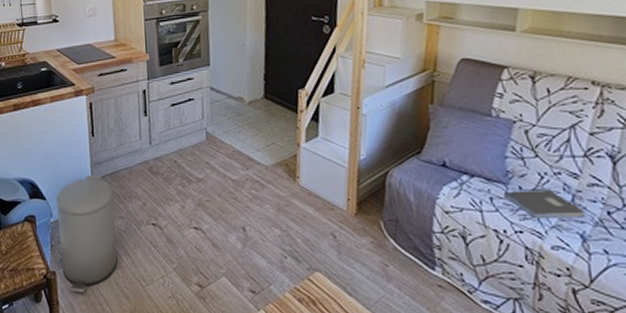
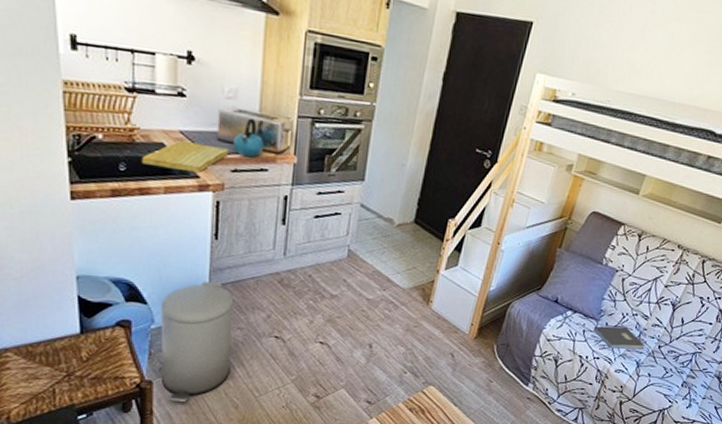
cutting board: none [32,56,95,82] -> present [141,140,230,173]
toaster: none [83,21,143,55] -> present [216,105,293,154]
kettle: none [97,28,121,62] -> present [233,117,265,158]

